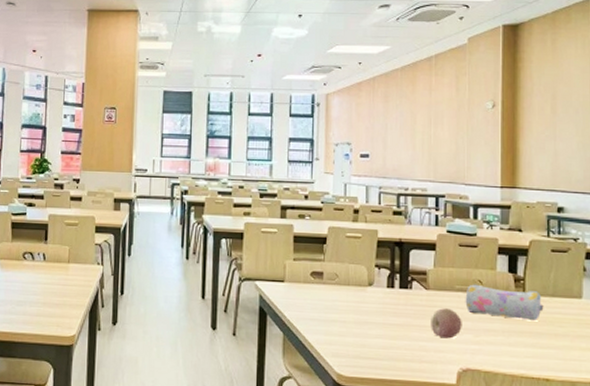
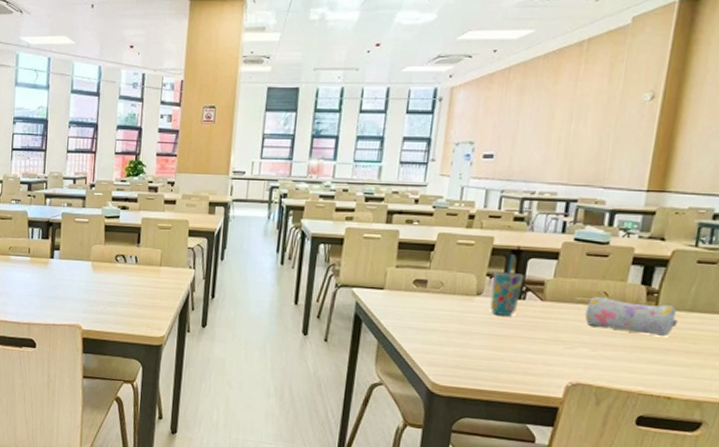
cup: none [381,246,408,305] -> present [489,254,524,315]
fruit: present [431,308,462,339] -> none [541,320,579,352]

